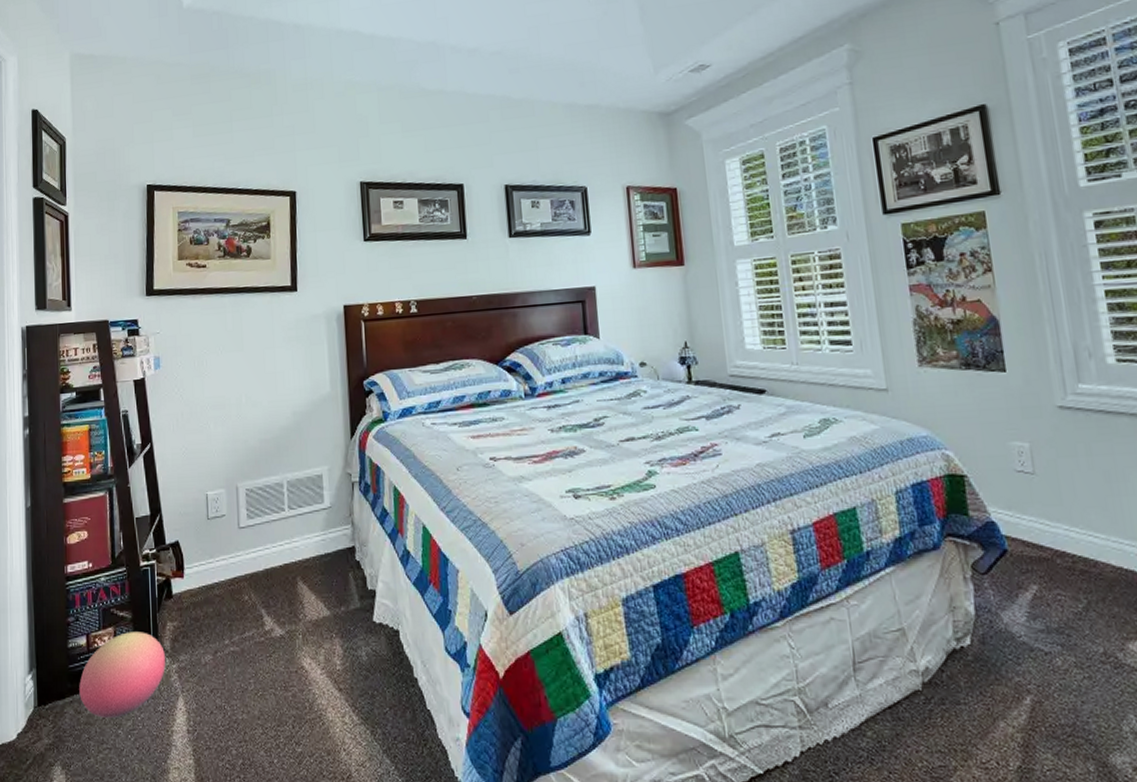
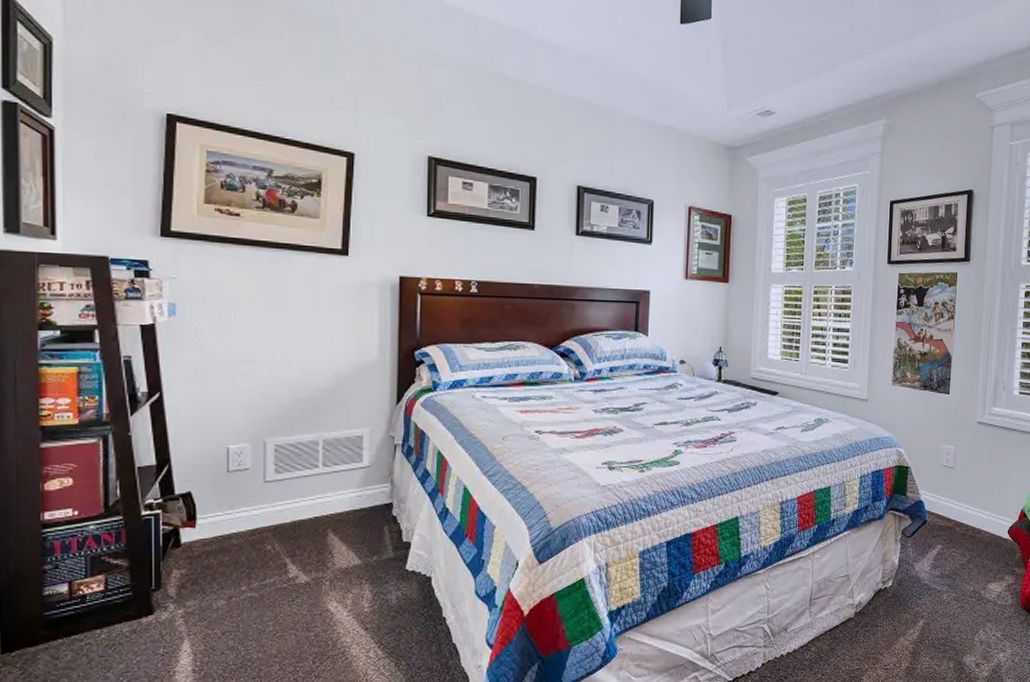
ball: present [79,632,165,718] -> none [57,579,169,662]

